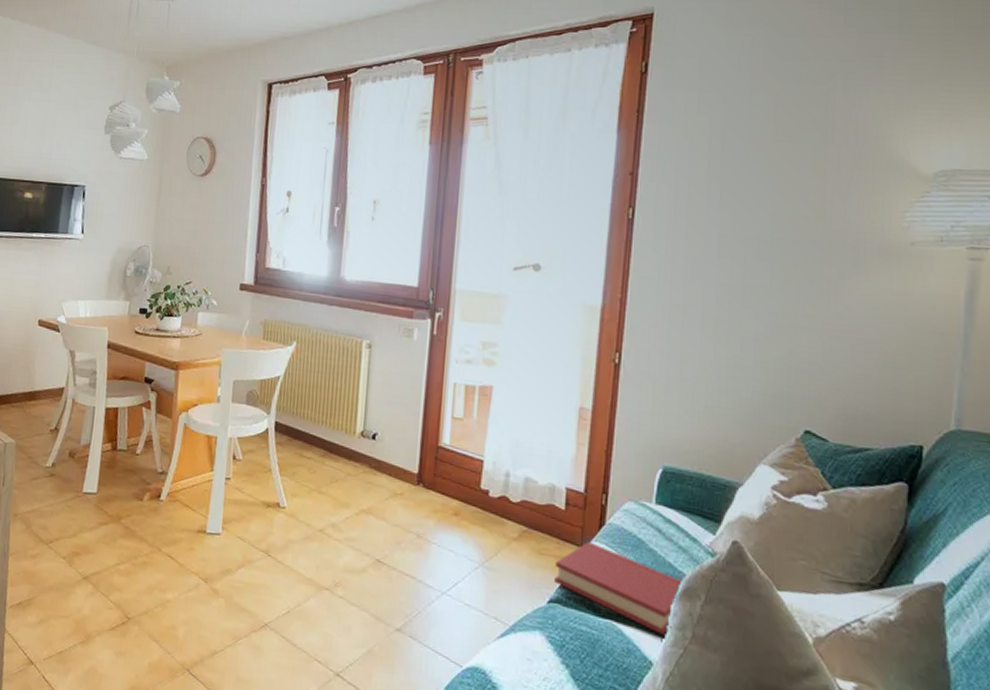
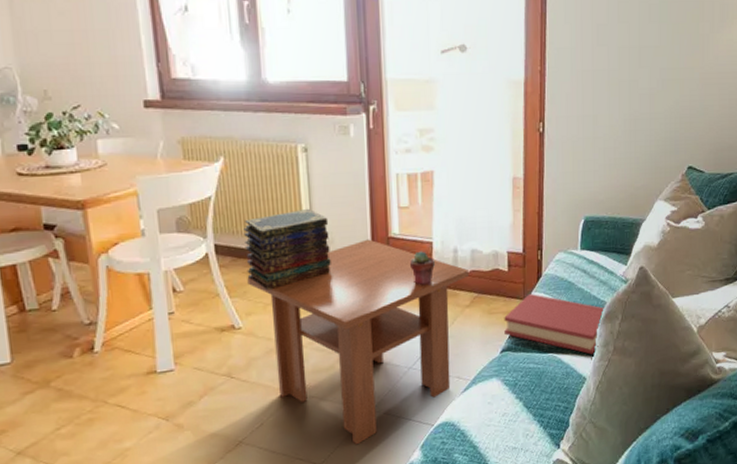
book stack: none [298,402,382,476] -> present [244,208,331,291]
coffee table: none [298,444,520,664] -> present [247,239,469,445]
potted succulent: none [457,467,485,507] -> present [410,251,436,286]

